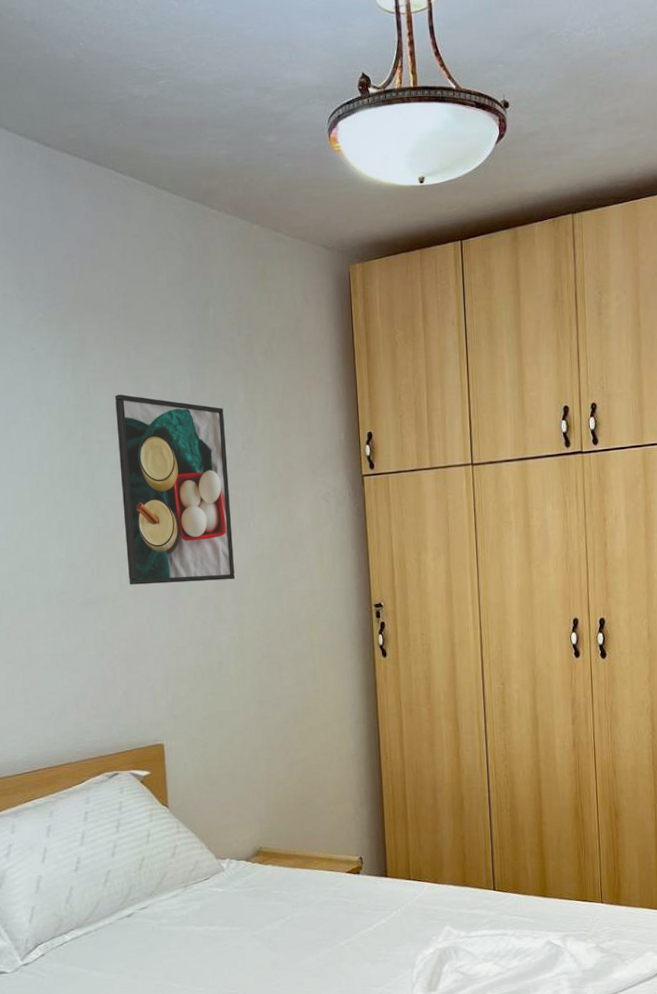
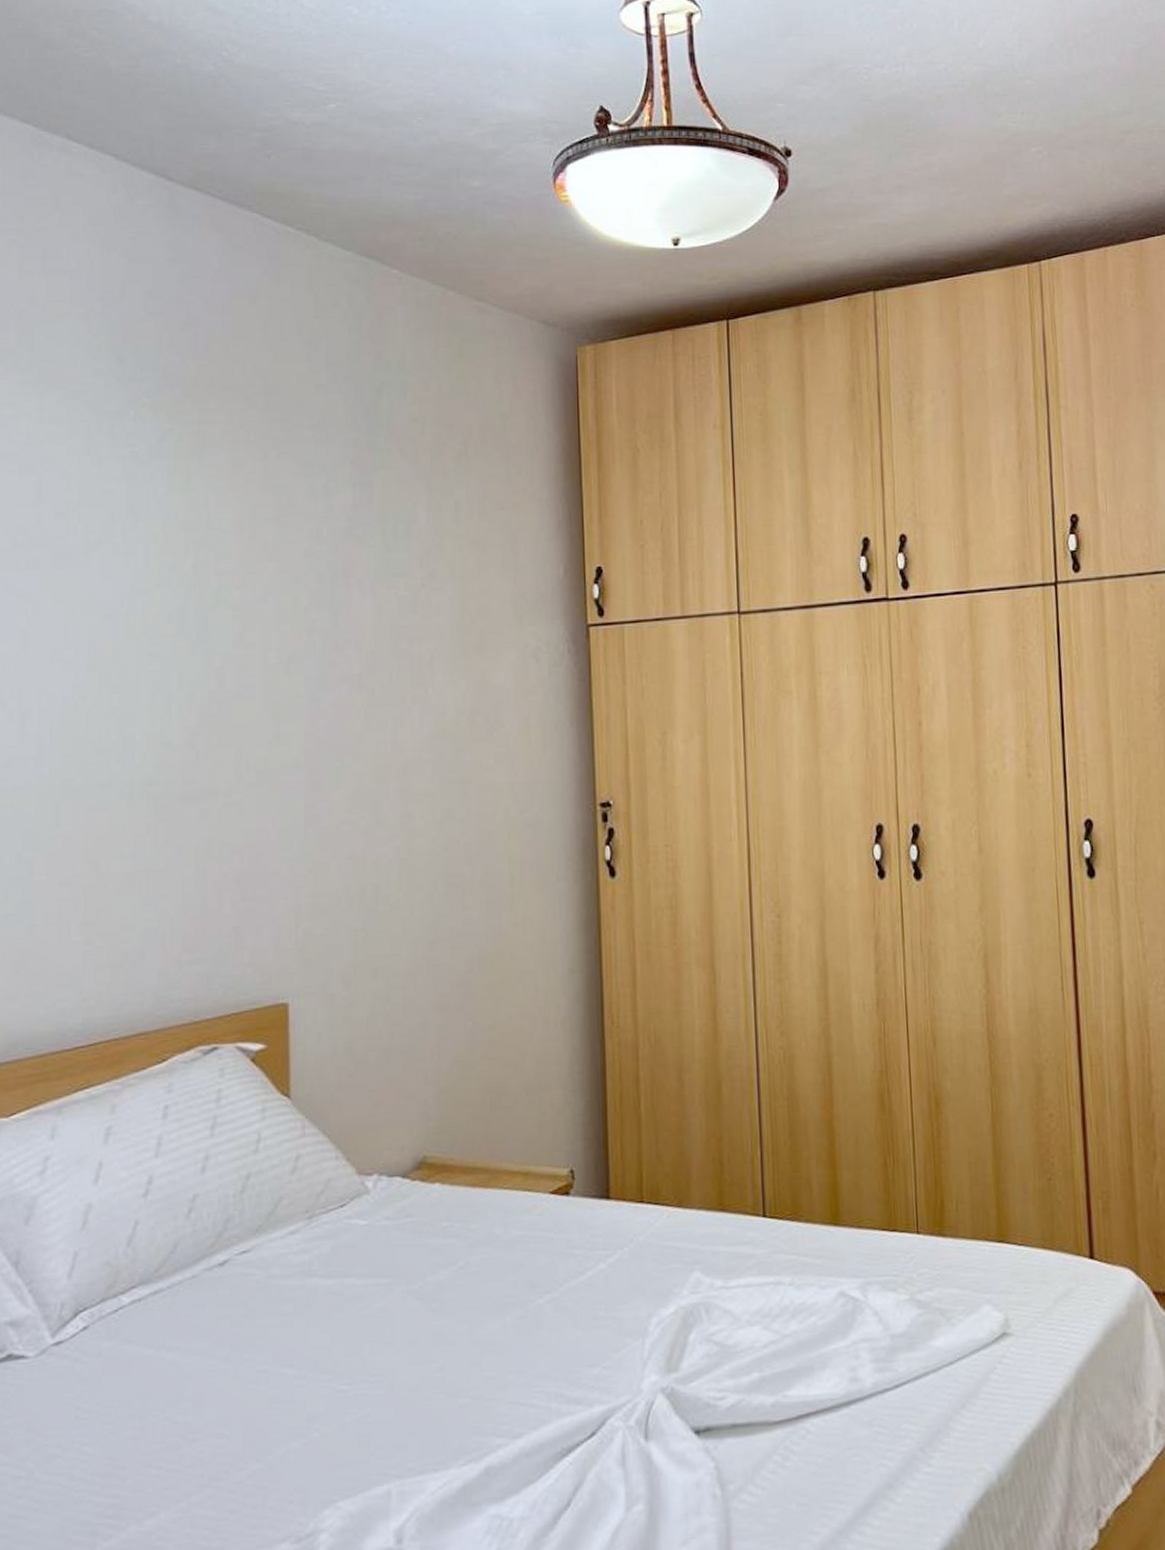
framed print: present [115,394,235,585] -> none [244,508,403,773]

